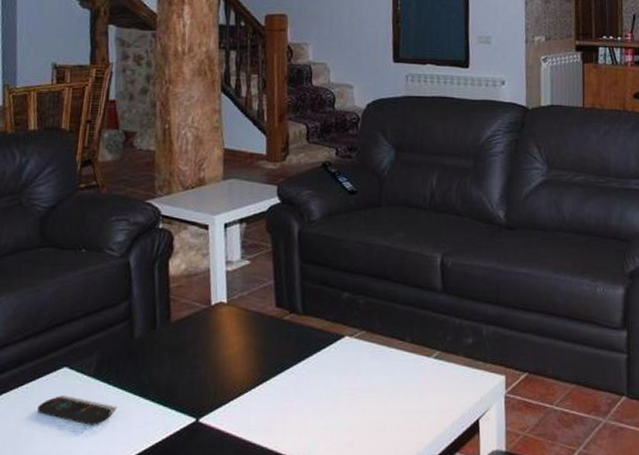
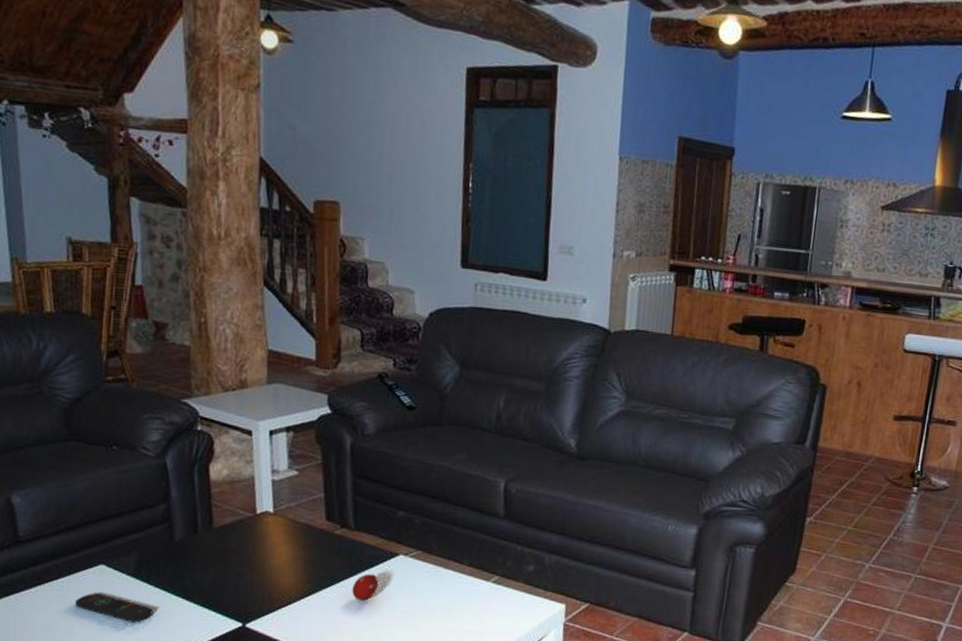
fruit: none [300,358,326,386] -> present [352,574,379,601]

